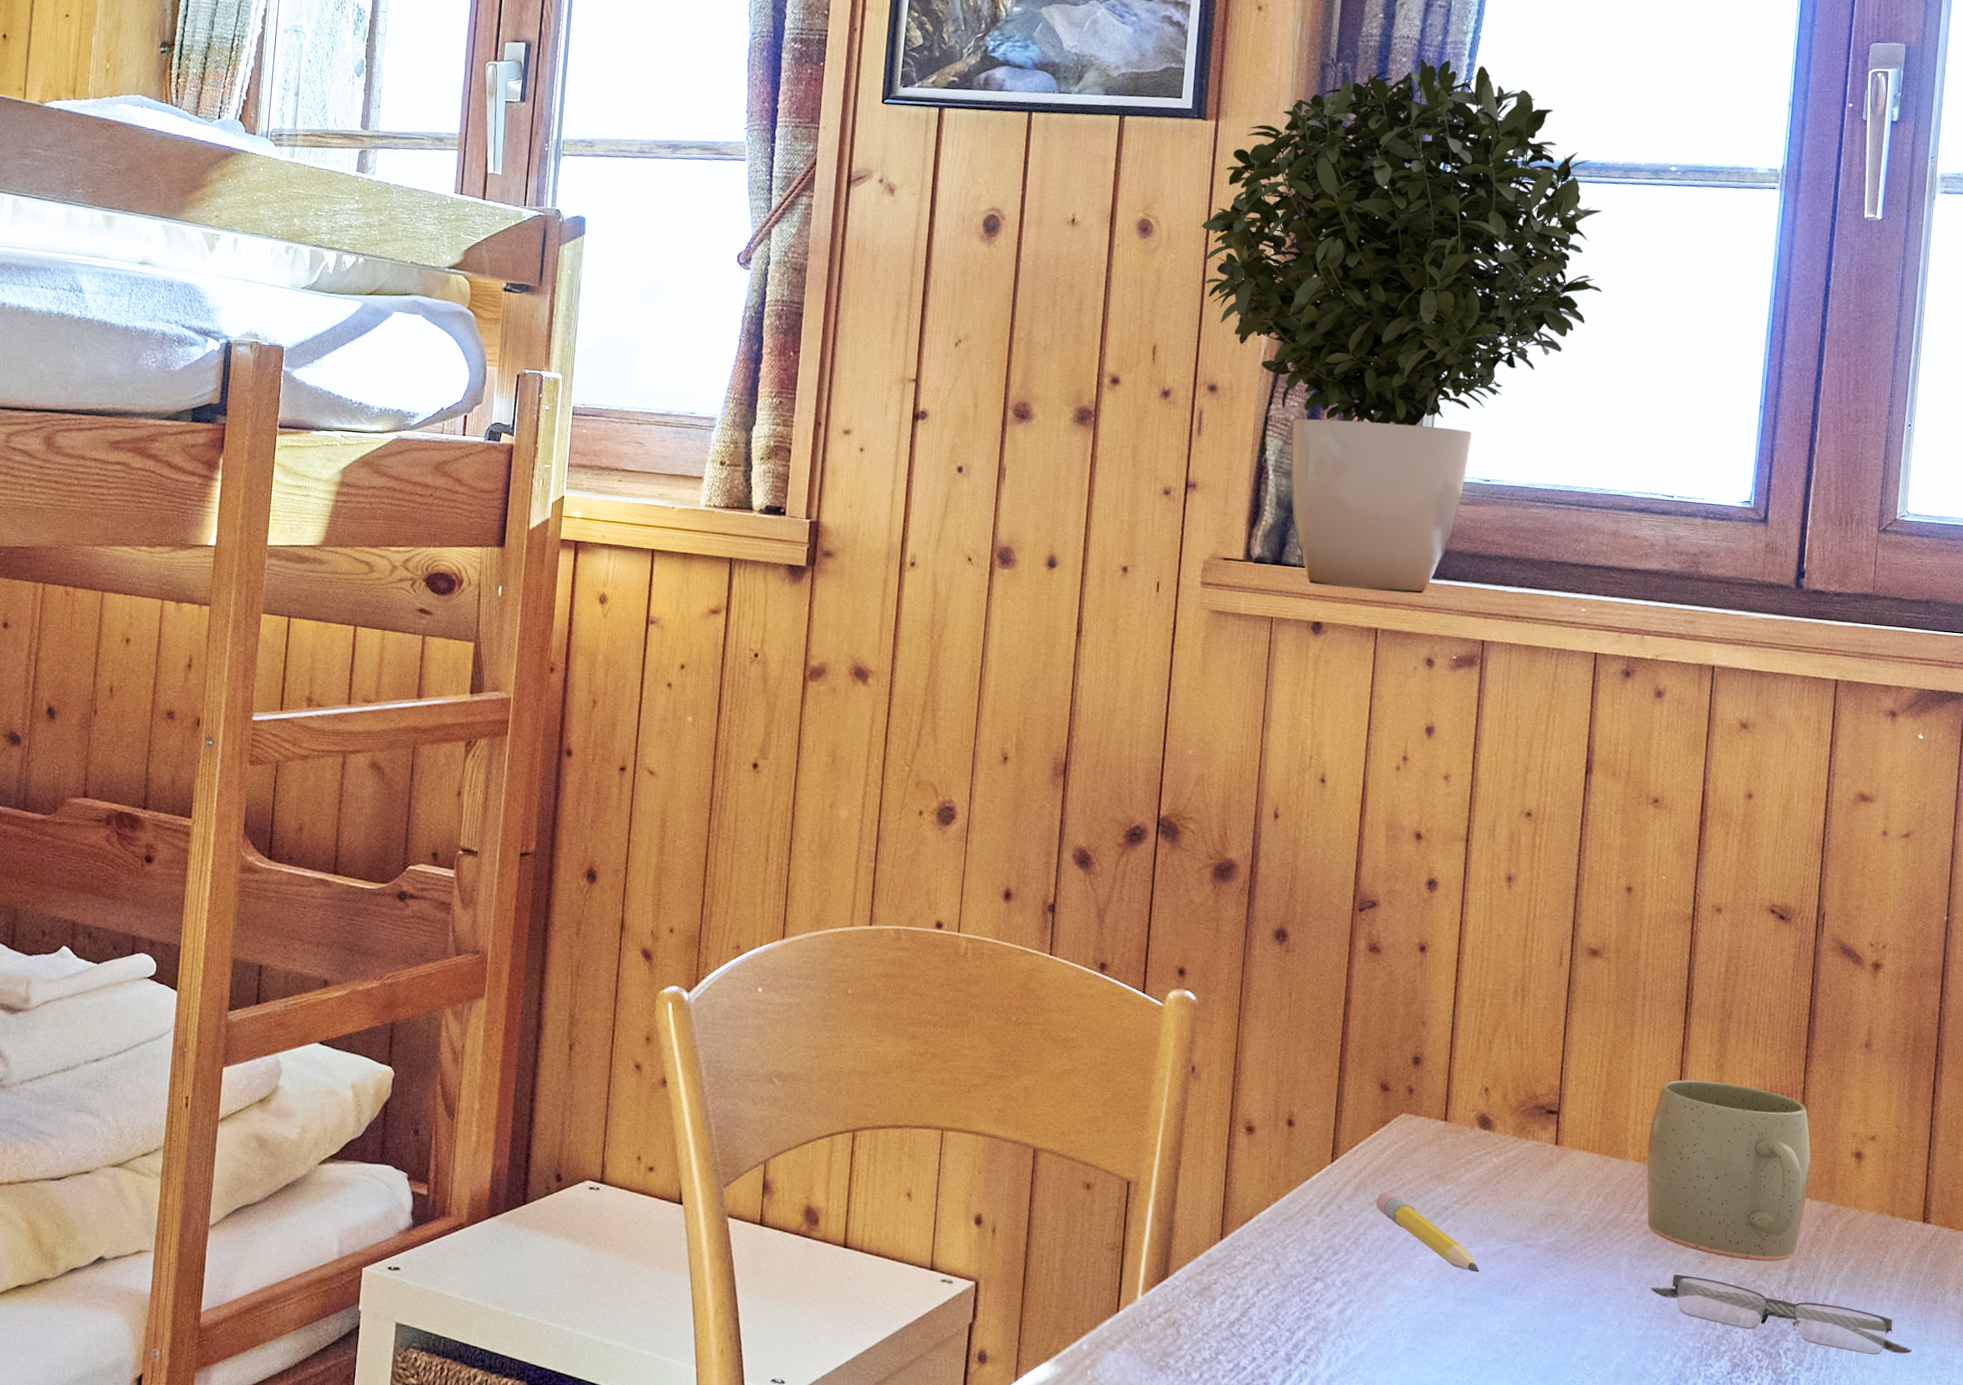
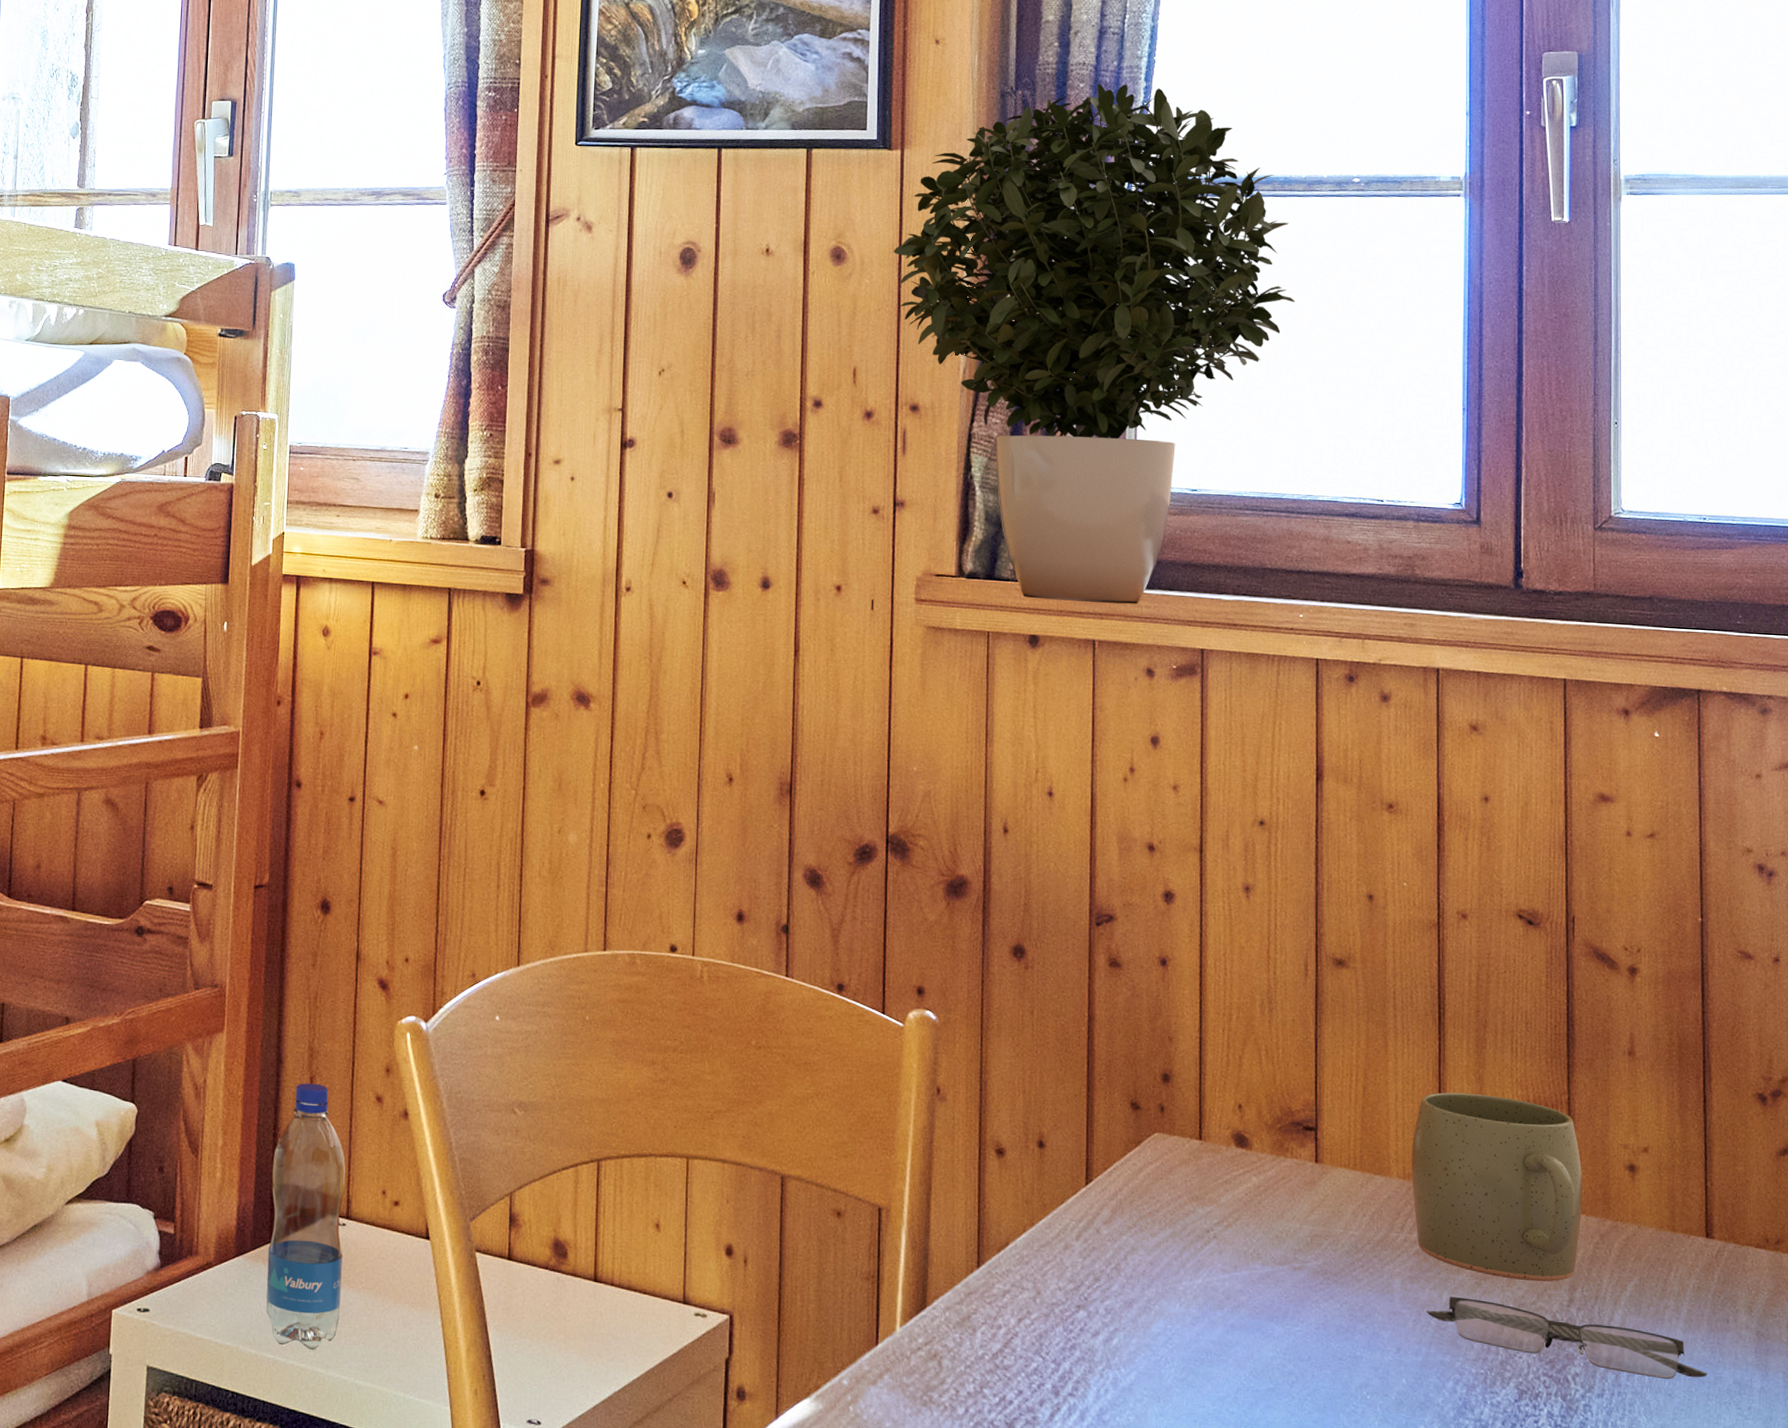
bottle: none [517,1049,602,1309] -> present [266,1083,346,1350]
pencil: present [1376,1191,1479,1273] -> none [1134,1214,1247,1298]

